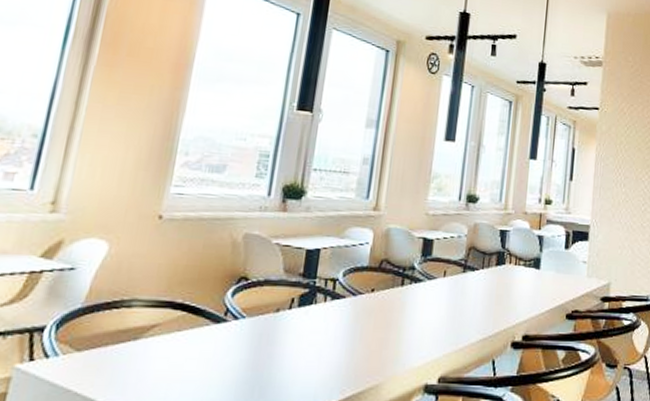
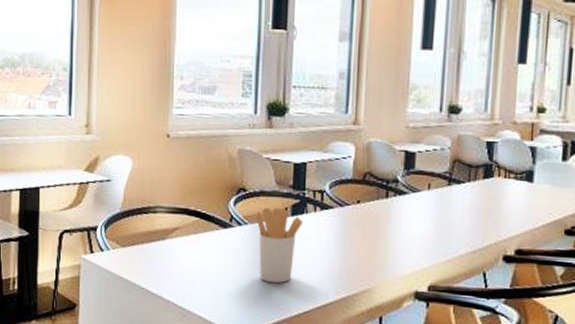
utensil holder: none [253,298,310,386] -> present [256,207,303,284]

